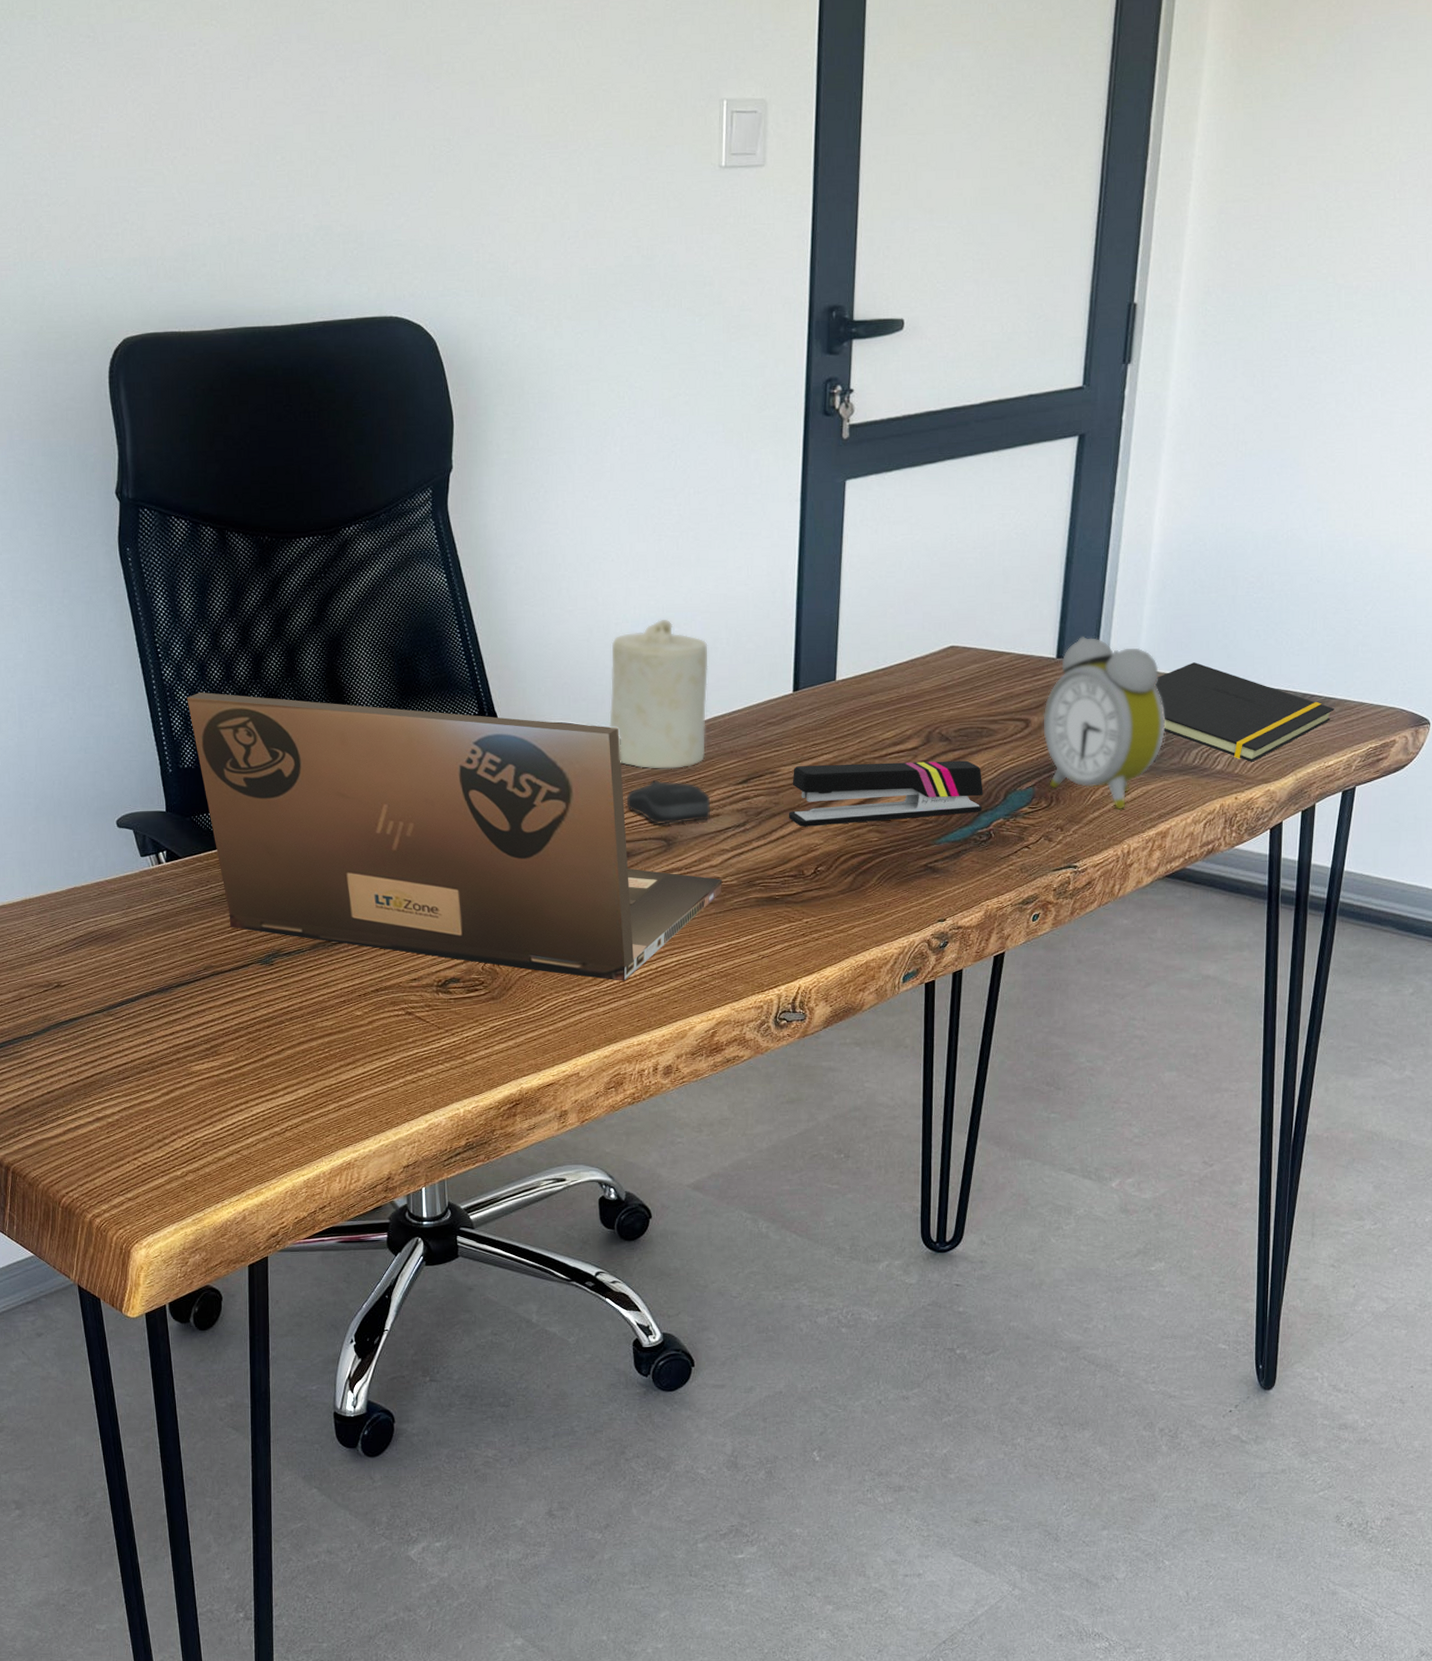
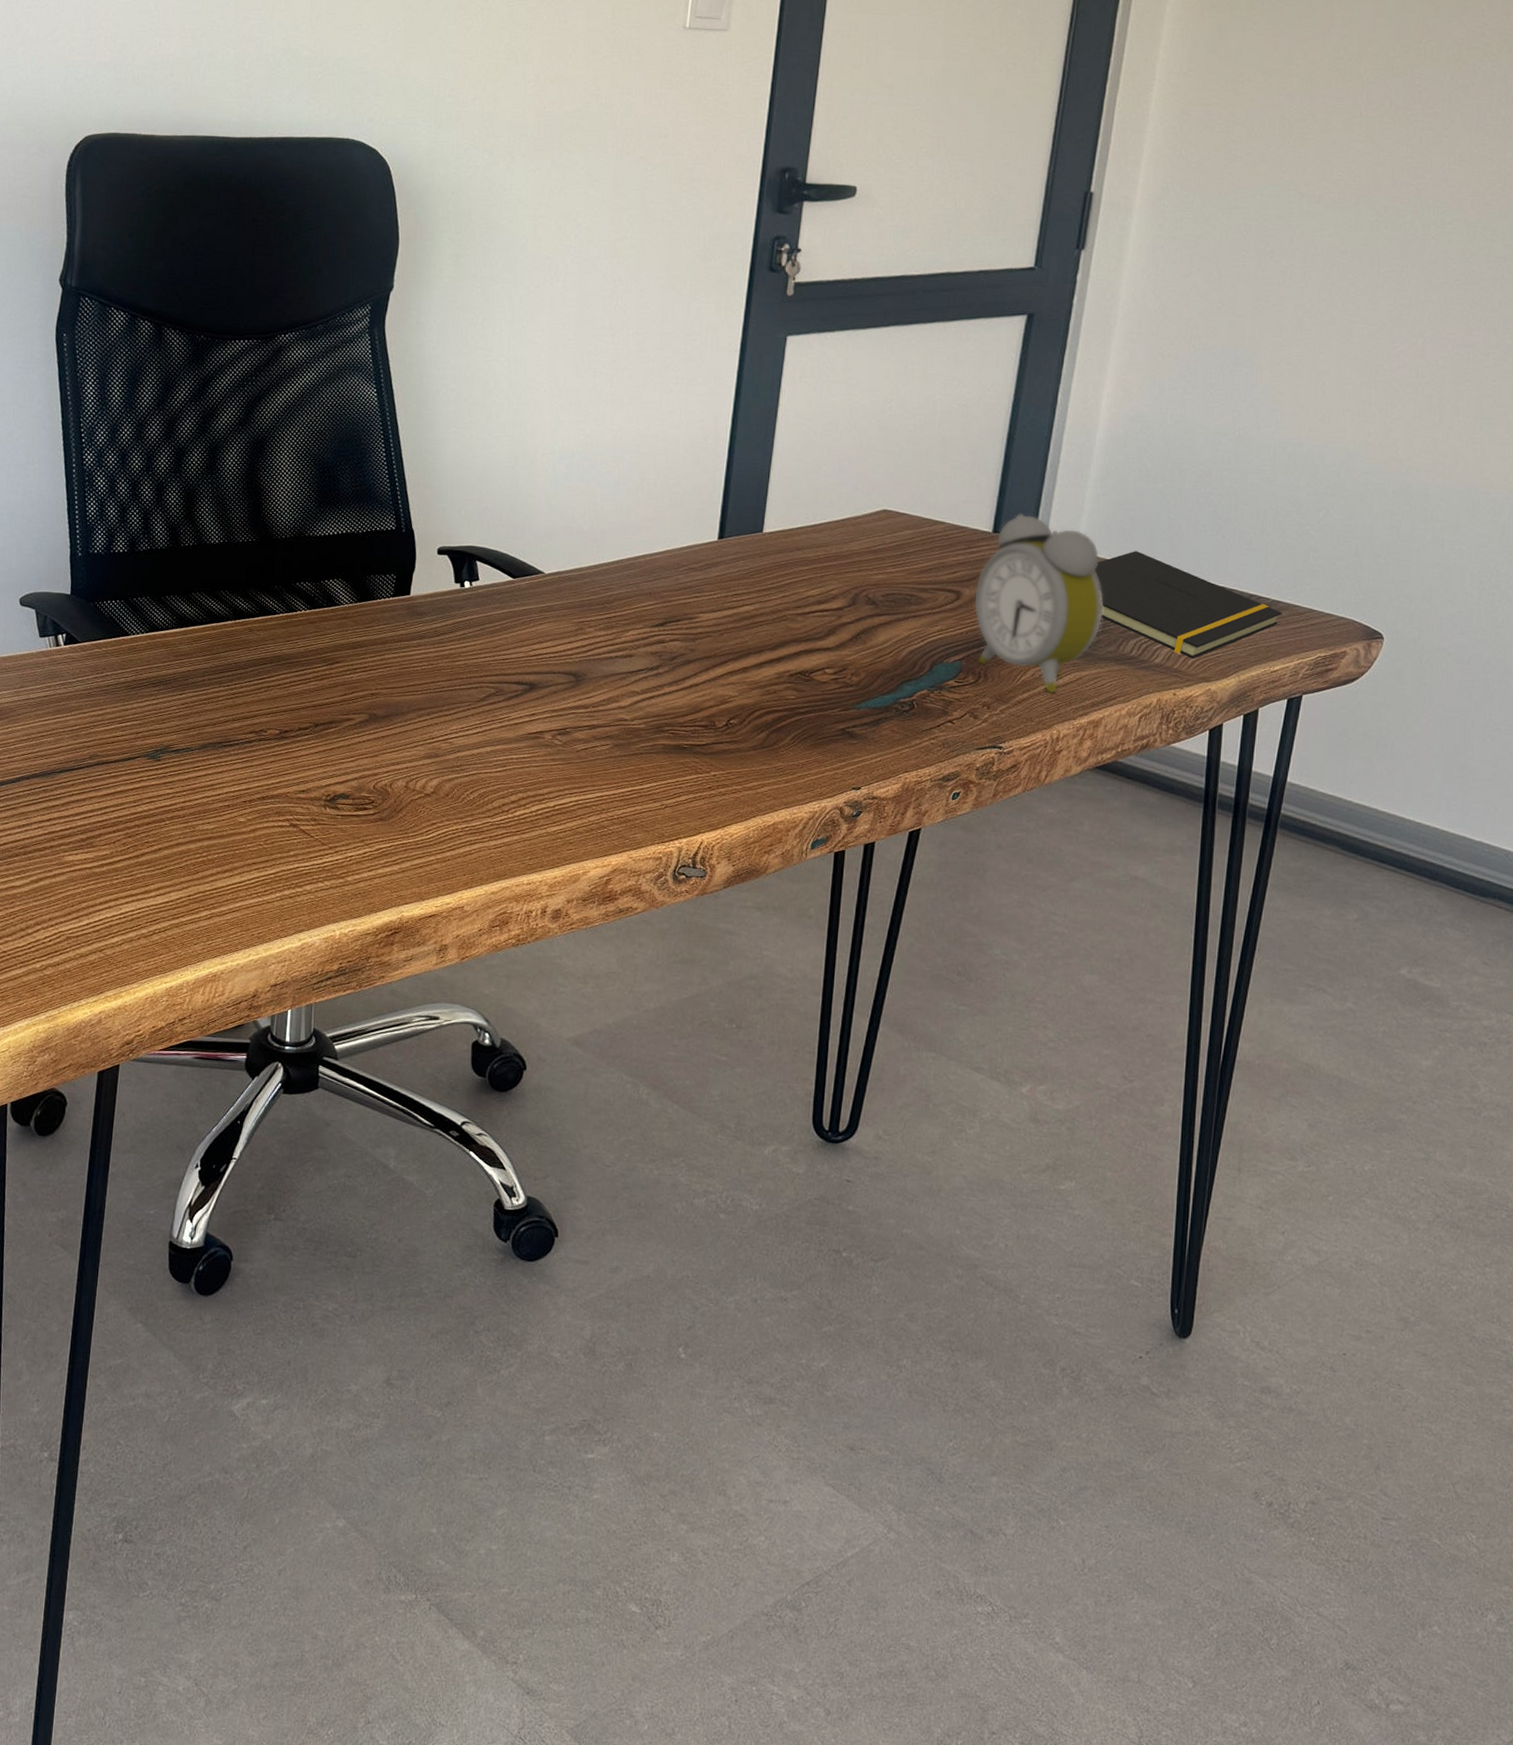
laptop: present [187,692,722,981] -> none [105,480,630,816]
candle: present [608,619,709,769] -> none [526,453,635,605]
computer mouse: present [626,779,711,825] -> none [538,613,625,660]
stapler: present [788,760,983,827] -> none [703,614,909,681]

